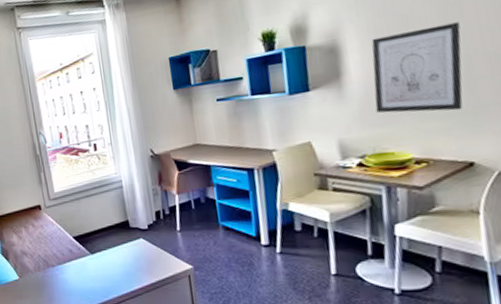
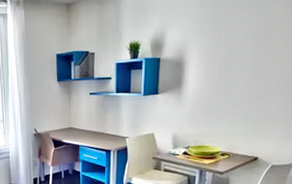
wall art: present [371,22,463,113] -> none [202,53,266,119]

